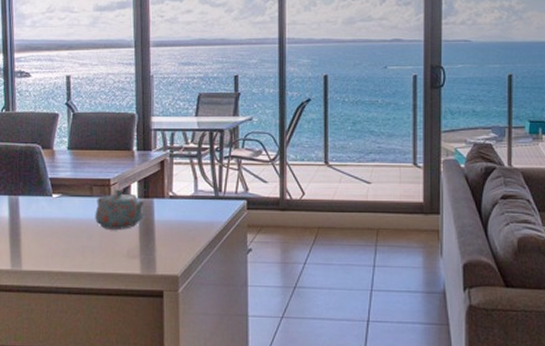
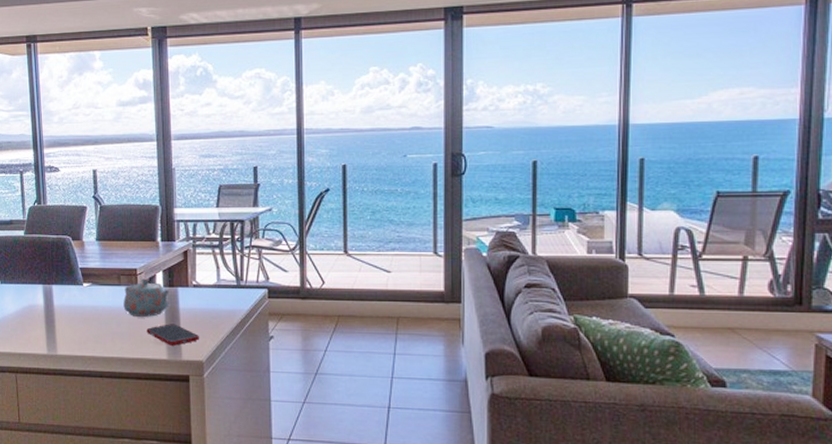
cell phone: none [119,236,175,260] -> present [146,324,199,346]

